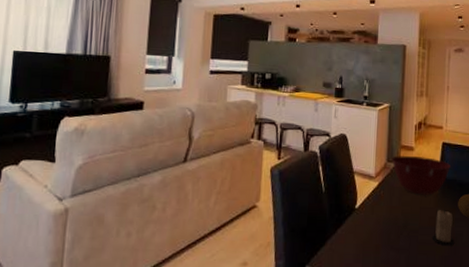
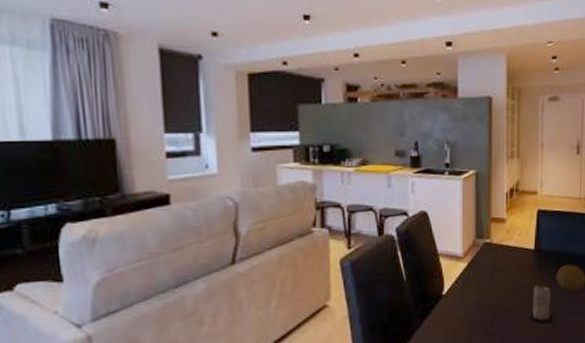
mixing bowl: present [391,156,451,195] -> none [481,228,547,272]

